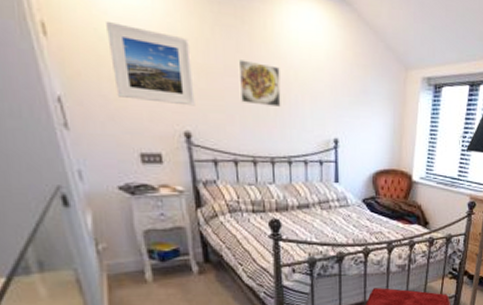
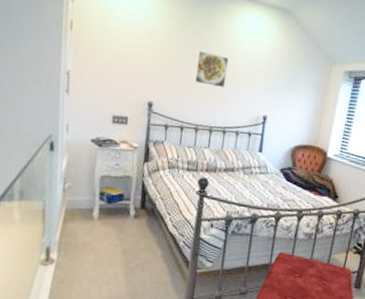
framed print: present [106,22,195,106] -> none [107,22,167,83]

